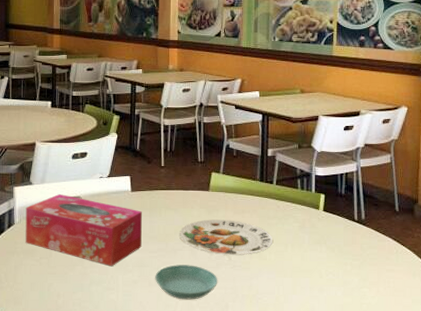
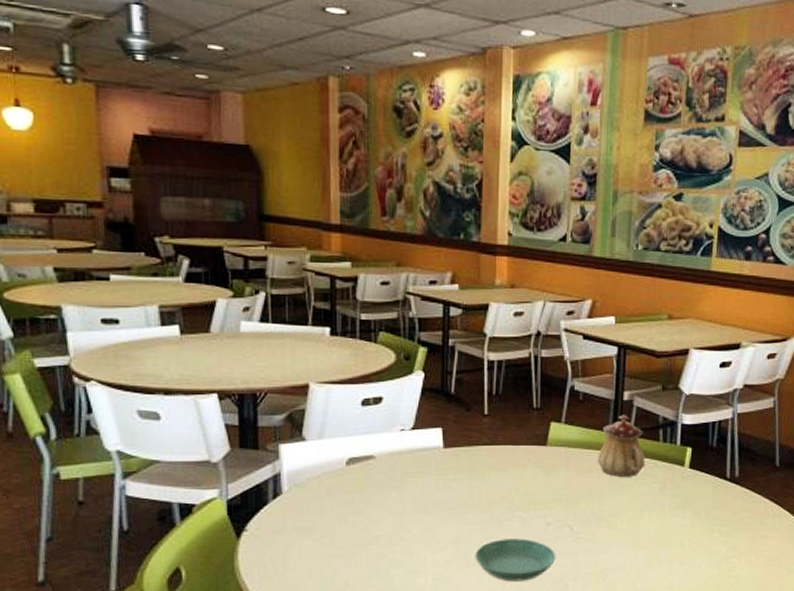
tissue box: present [25,193,143,267] -> none [297,452,459,545]
plate: present [179,219,273,255] -> none [507,481,627,525]
teapot: none [248,167,287,217] -> present [597,415,646,477]

